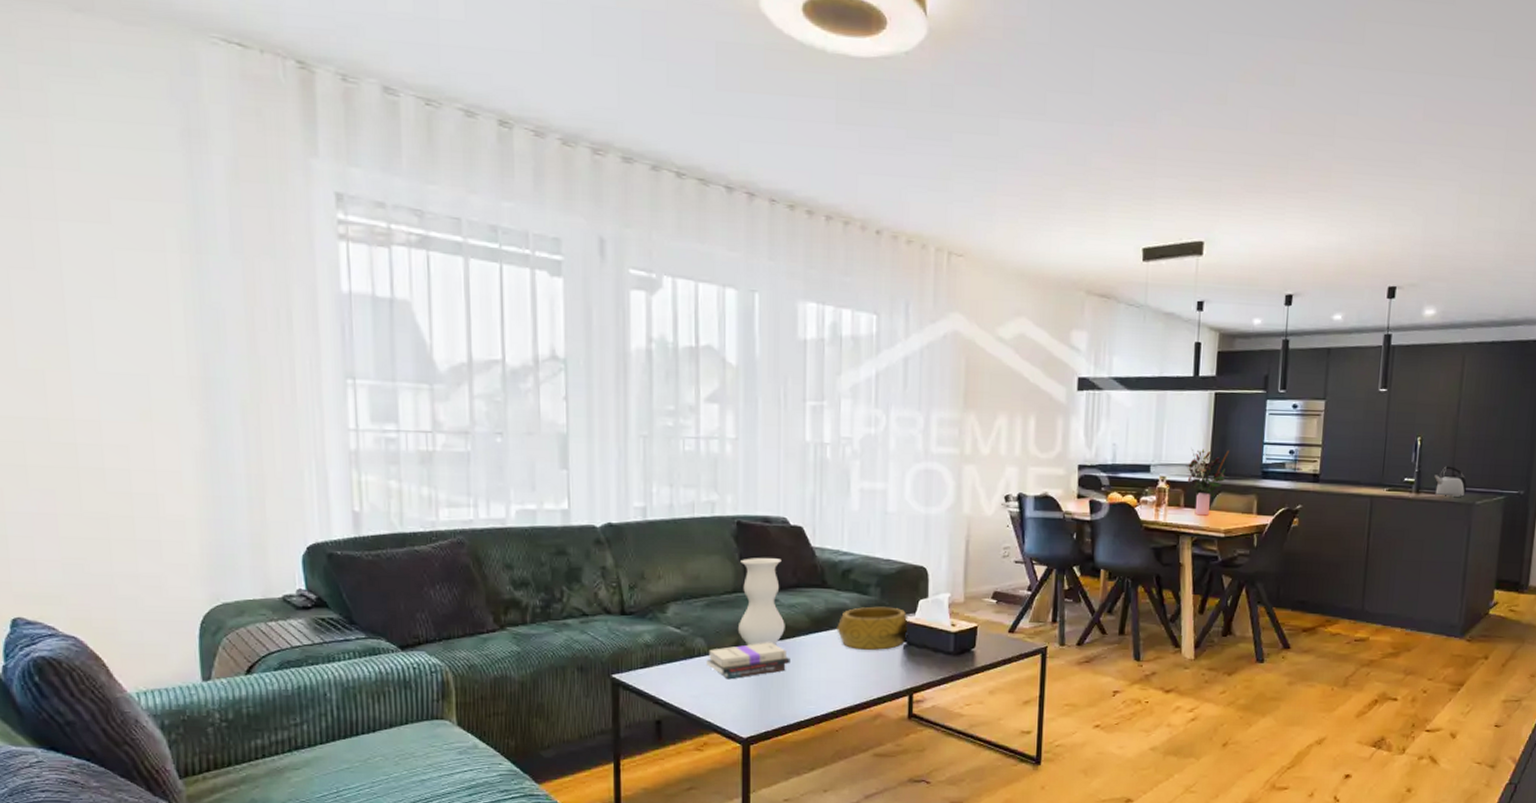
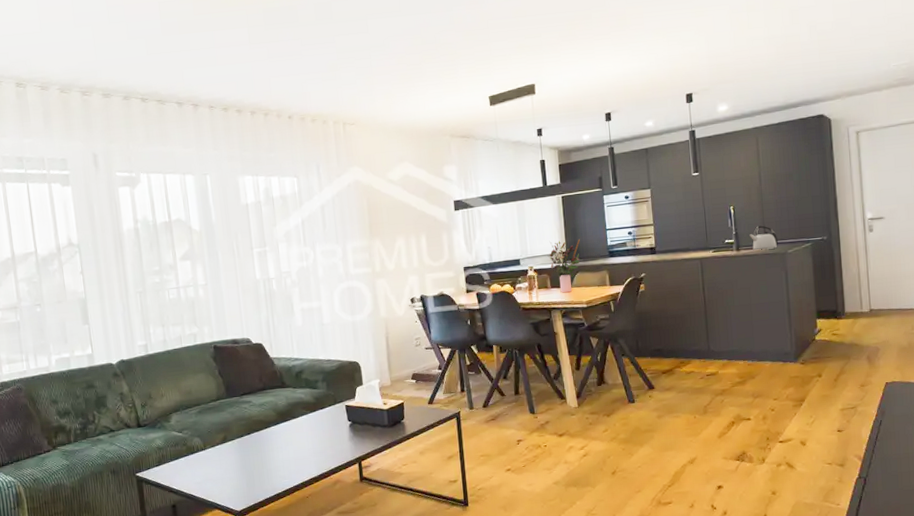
books: present [706,642,790,680] -> none [203,434,266,467]
vase: present [737,557,785,646] -> none [220,369,259,439]
decorative bowl: present [837,606,910,650] -> none [297,396,352,432]

